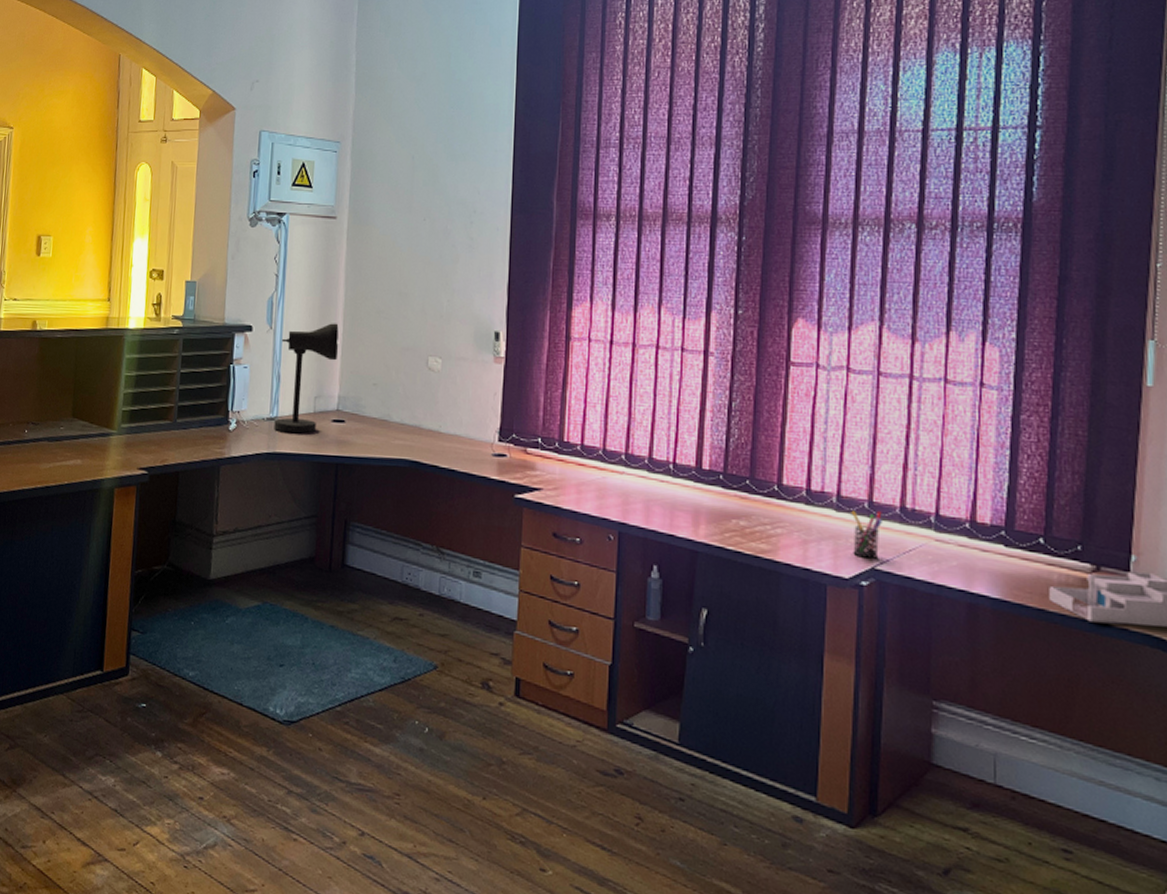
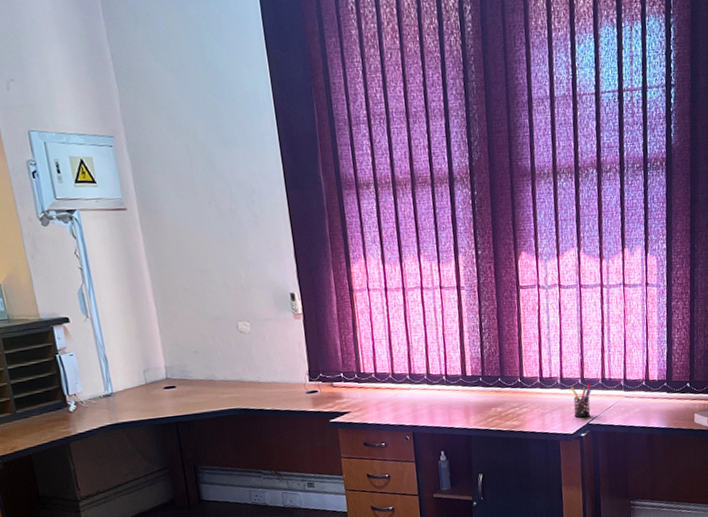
desk lamp: present [274,323,339,434] -> none [100,304,157,405]

